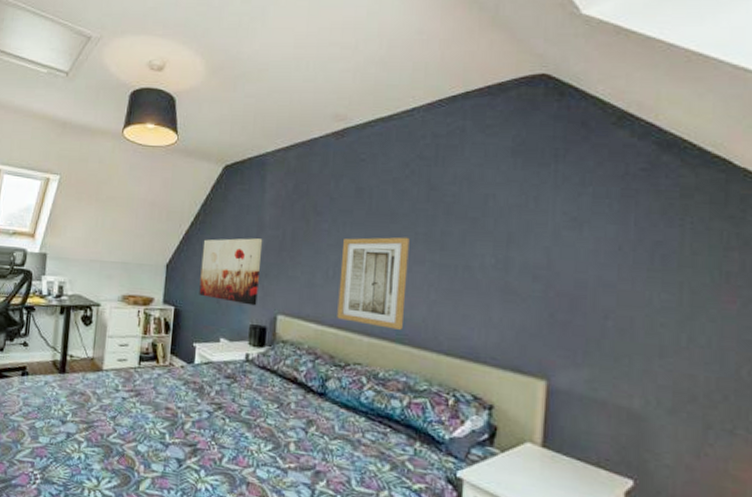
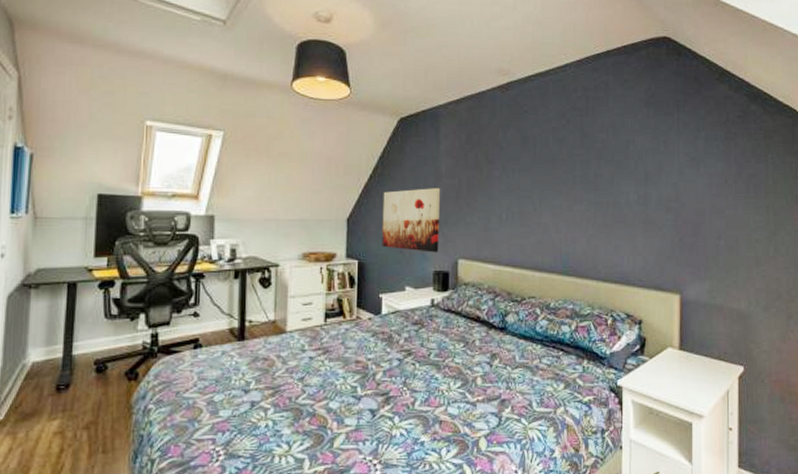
wall art: present [337,237,410,330] -> none [512,180,569,263]

